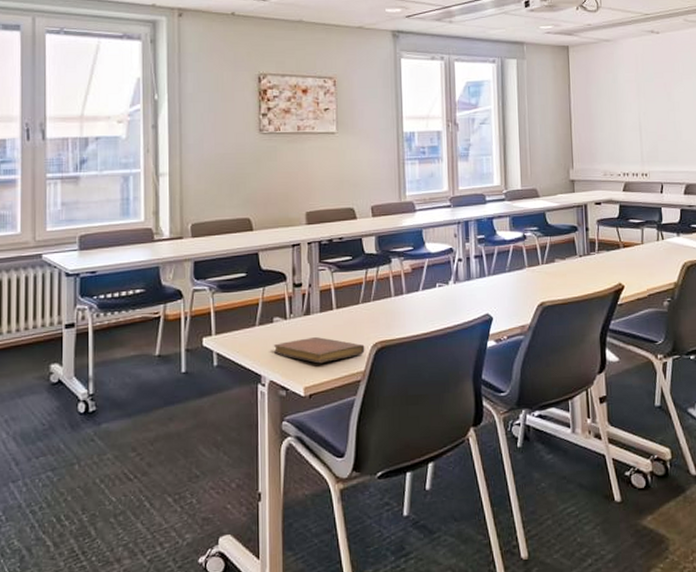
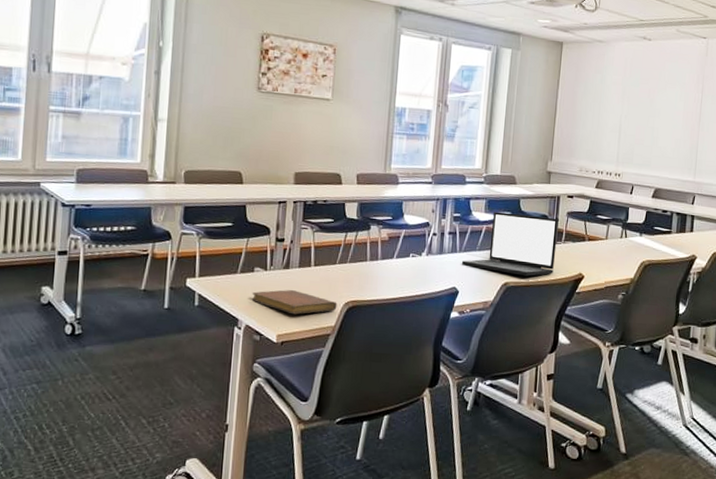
laptop: none [491,228,591,293] -> present [461,212,559,276]

